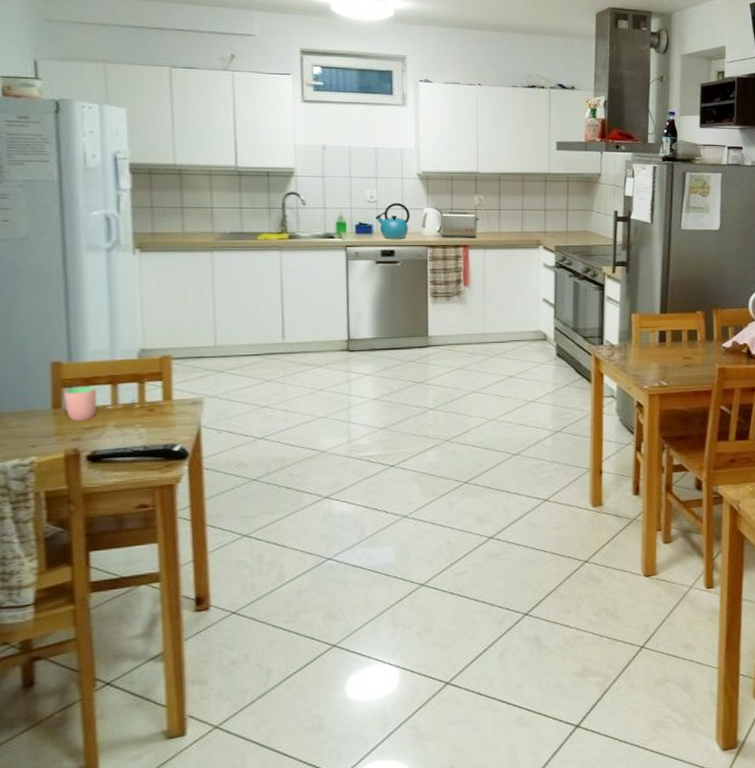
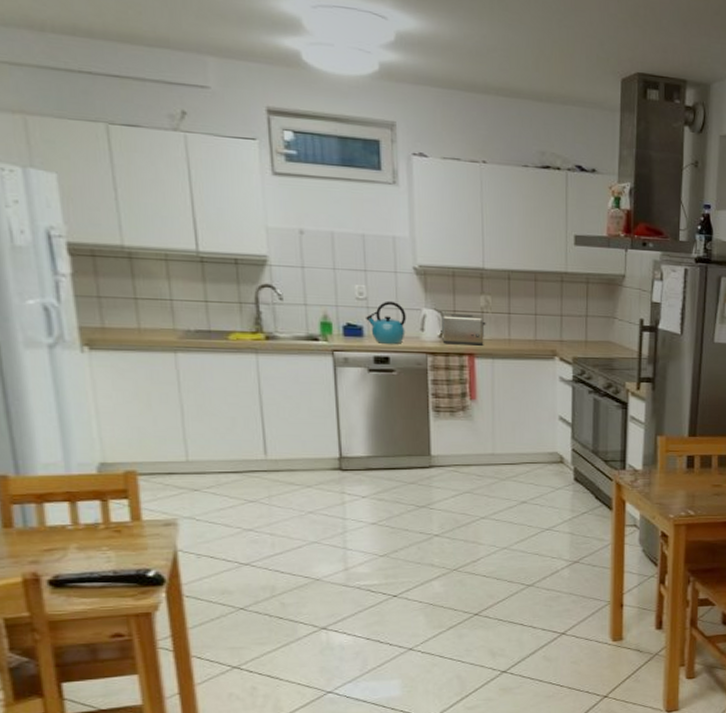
cup: present [63,386,98,422] -> none [14,503,55,542]

